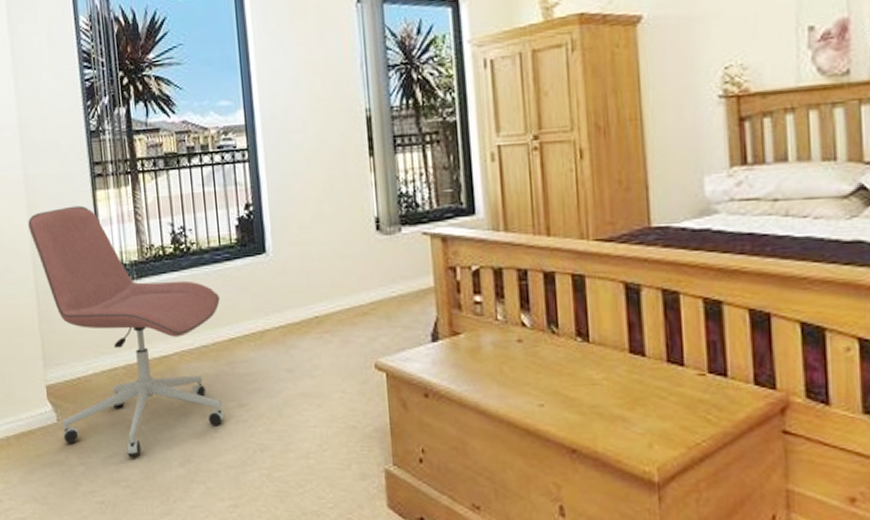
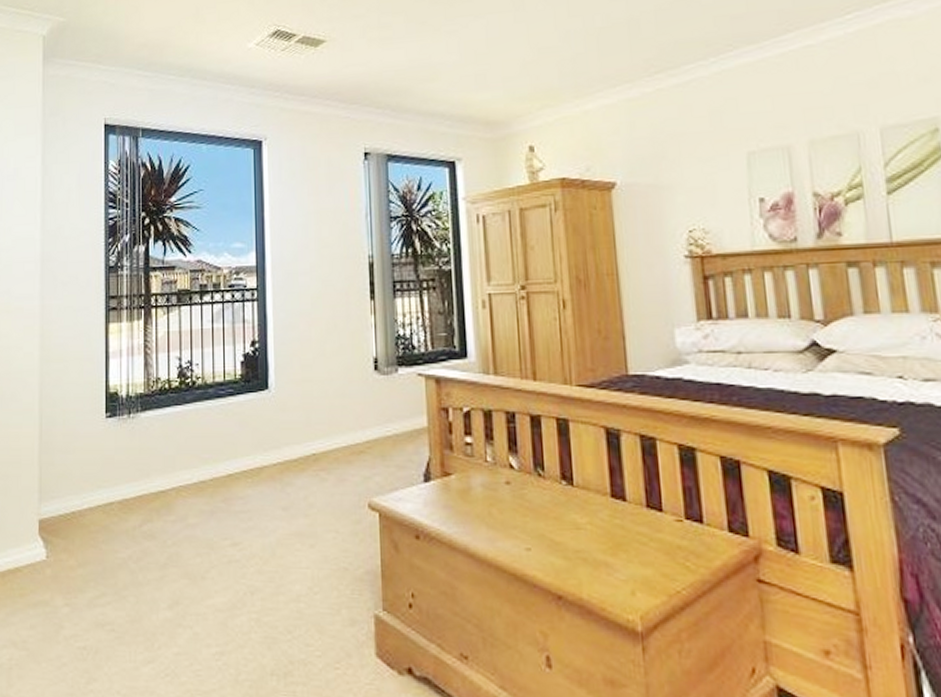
office chair: present [28,205,226,457] -> none [39,337,221,598]

